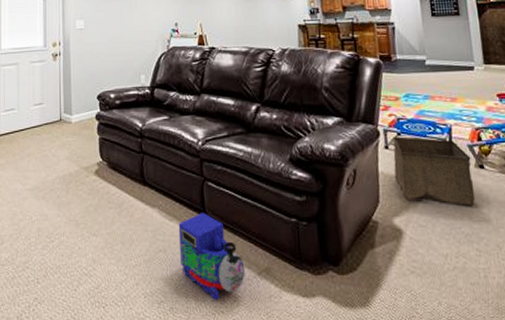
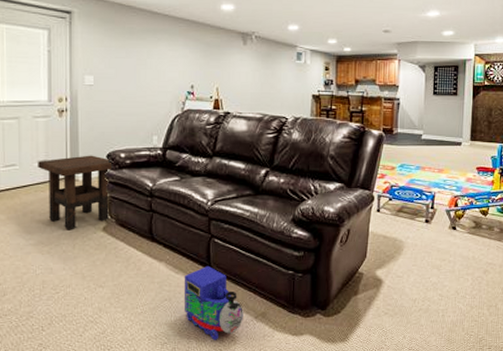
side table: none [34,96,102,173] -> present [38,155,111,229]
storage bin: present [393,136,476,208] -> none [381,201,447,262]

